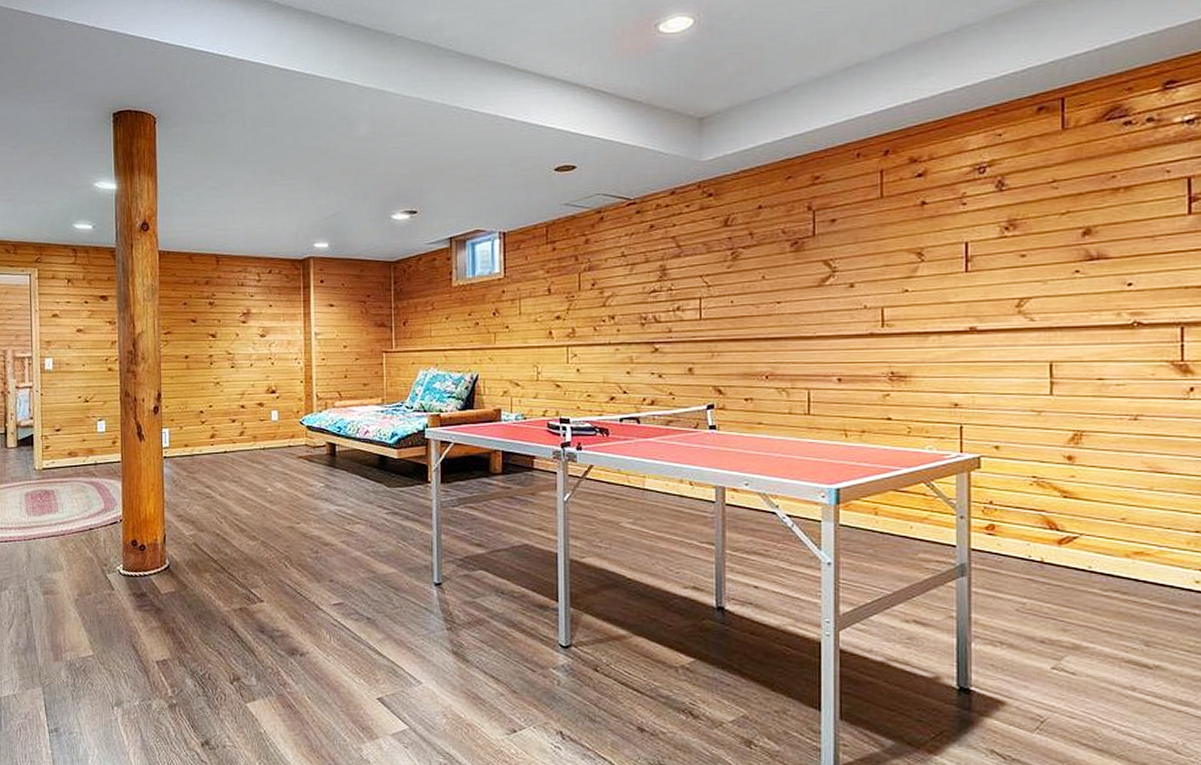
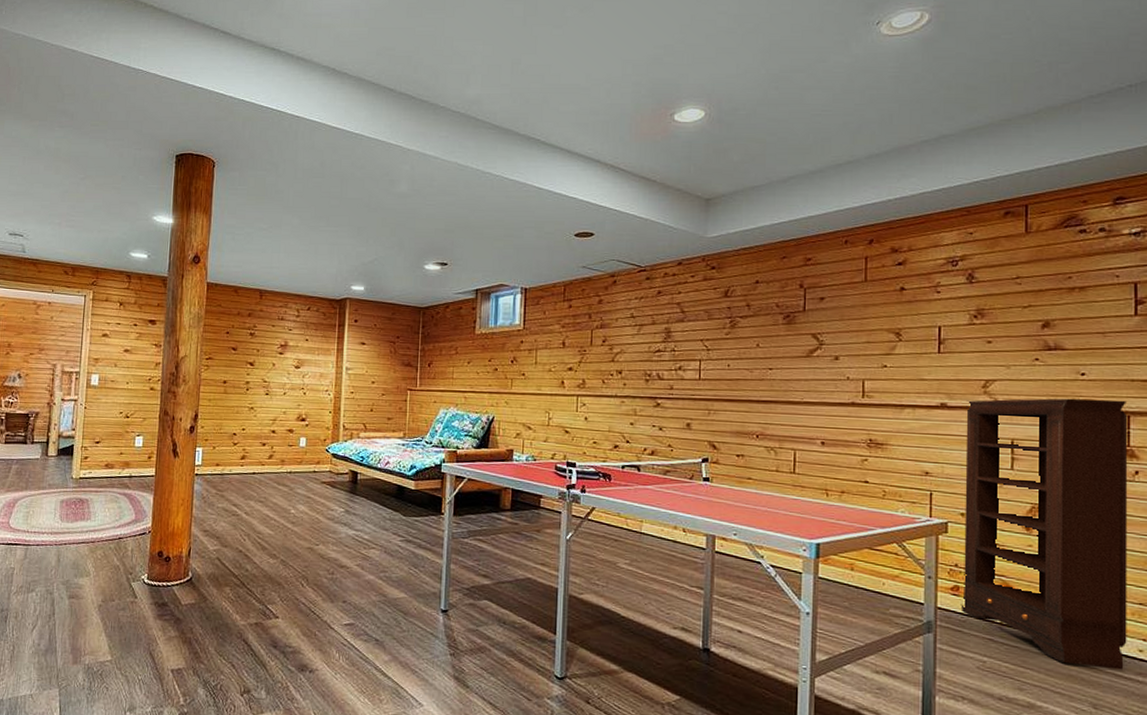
bookshelf: none [997,310,1182,604] -> present [961,398,1128,670]

